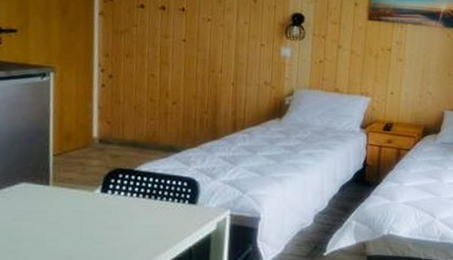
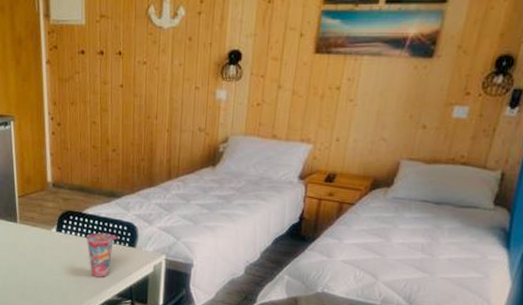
cup: none [138,190,178,241] -> present [86,232,120,277]

